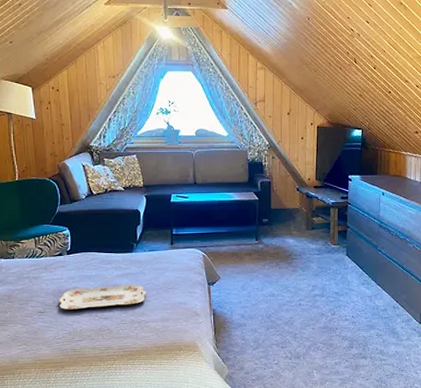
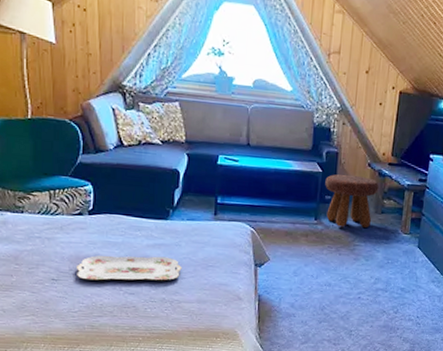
footstool: none [262,199,308,244] -> present [325,174,379,228]

